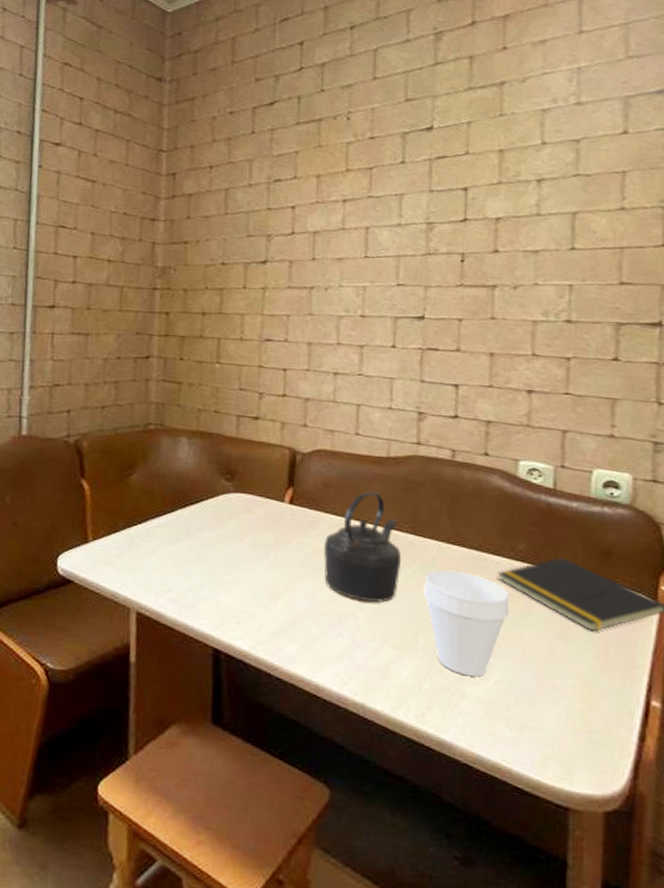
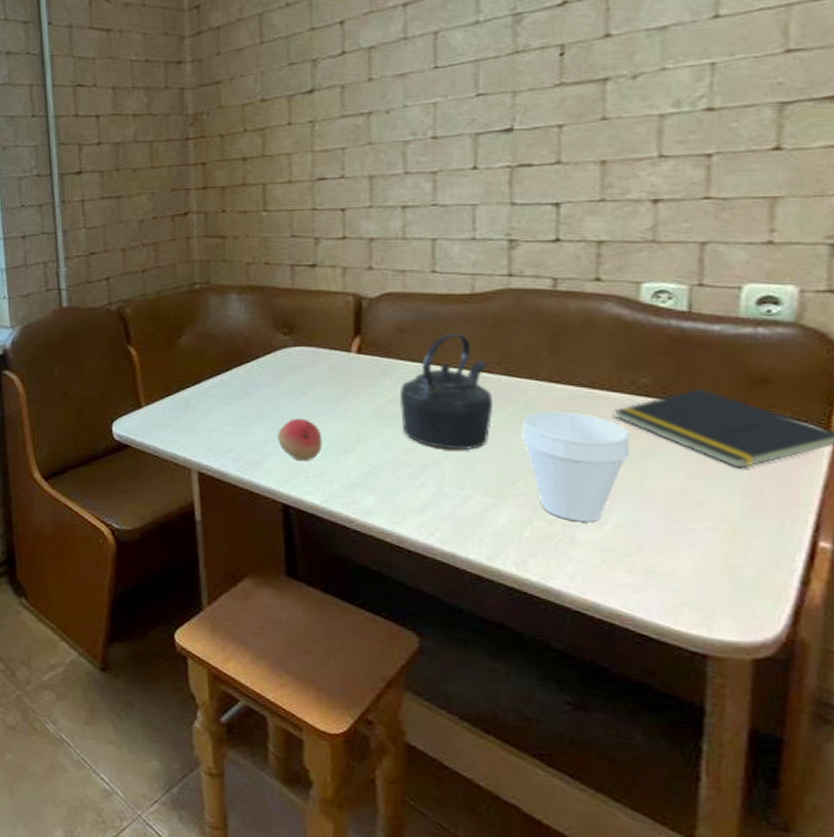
fruit: none [213,562,254,607] -> present [278,418,322,462]

